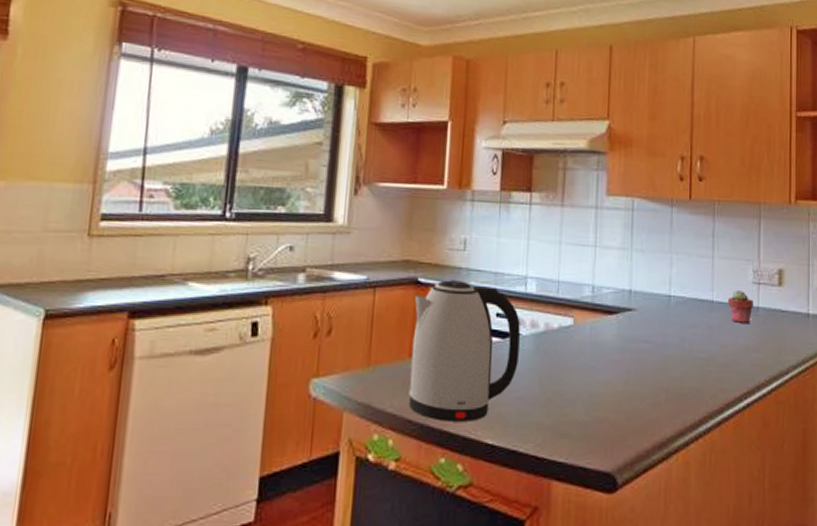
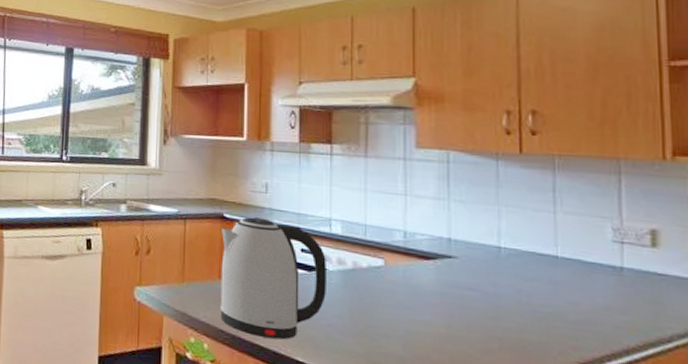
potted succulent: present [727,290,753,323] -> none [577,248,615,283]

